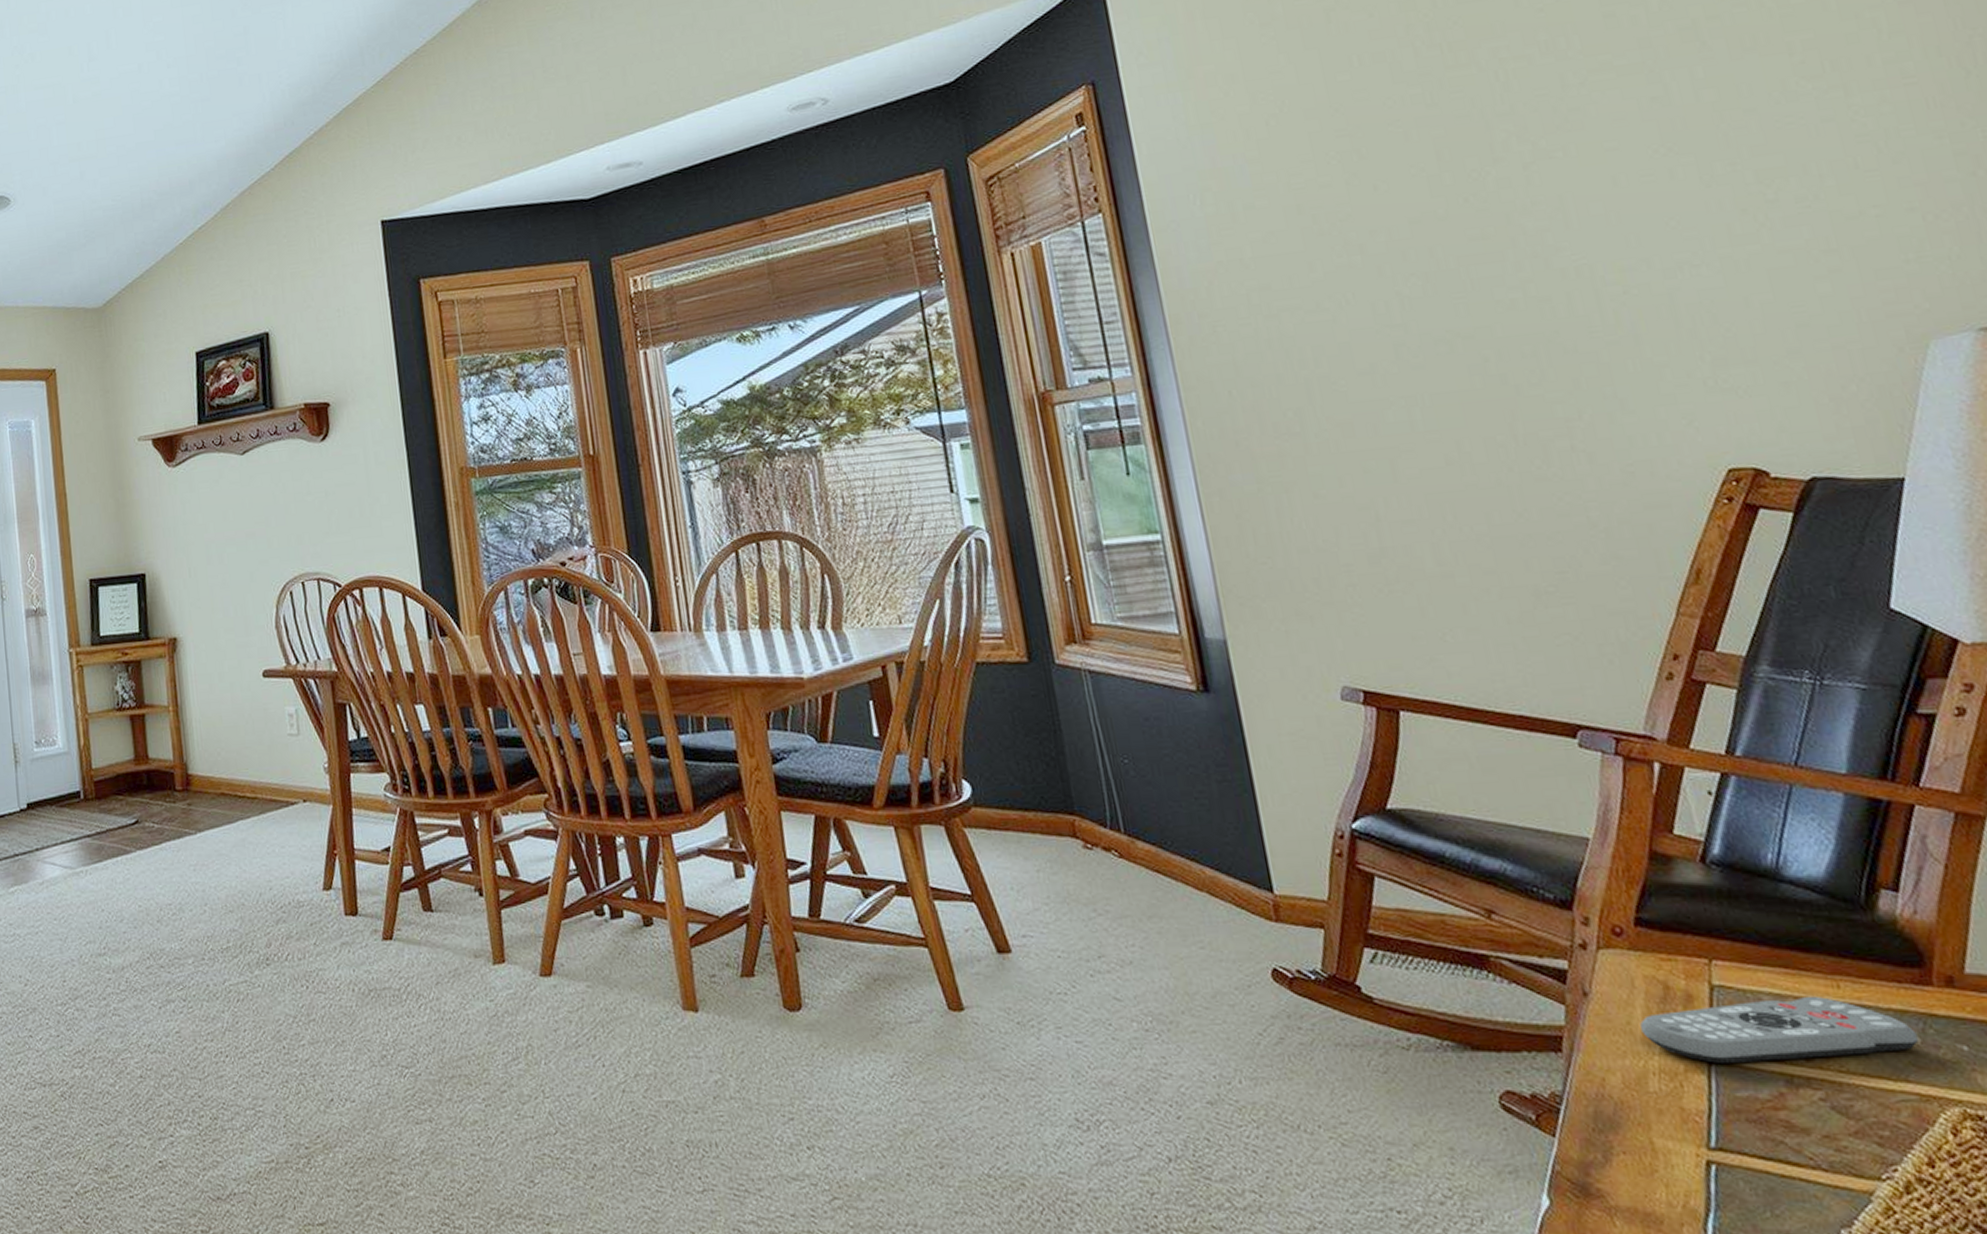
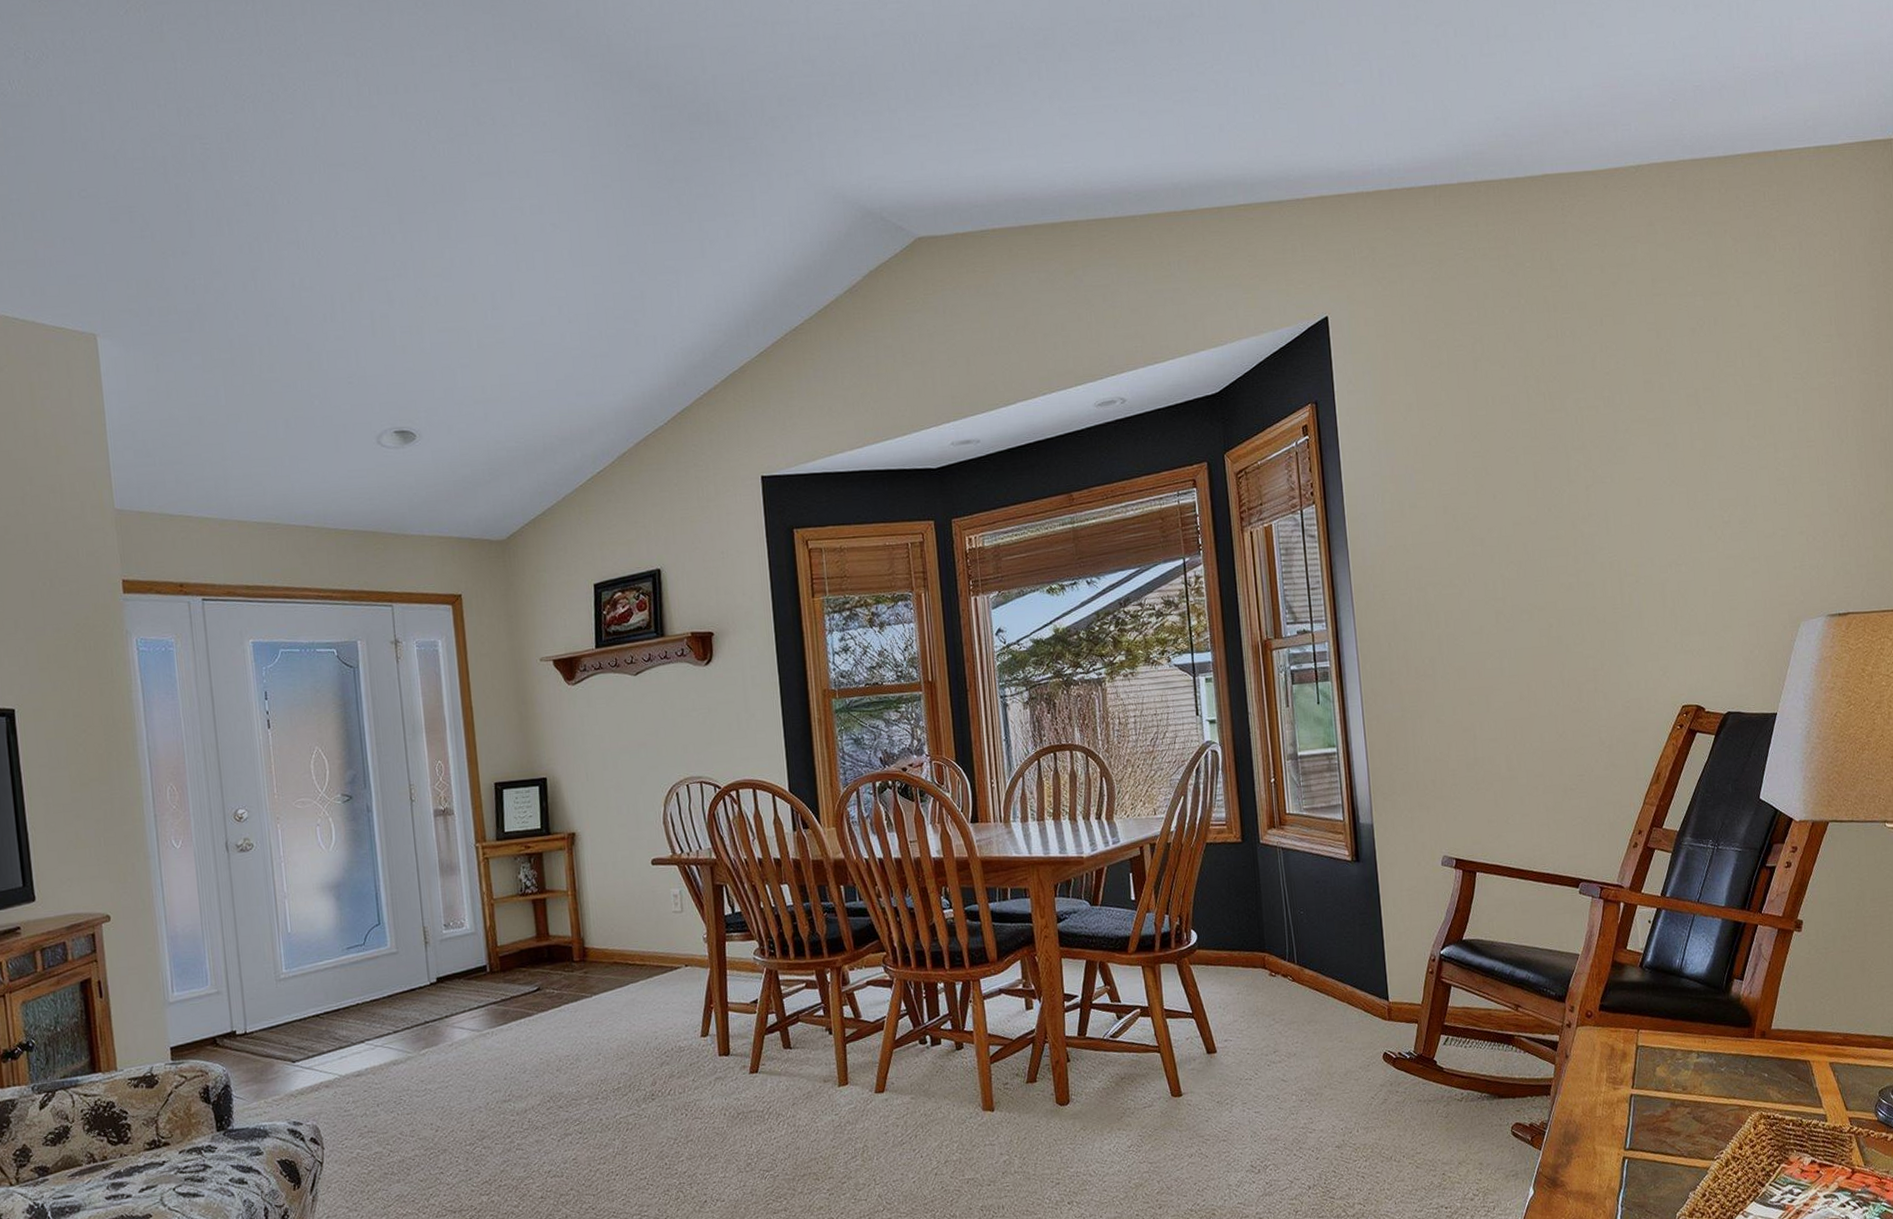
remote control: present [1640,996,1919,1064] -> none [1596,1048,1743,1096]

